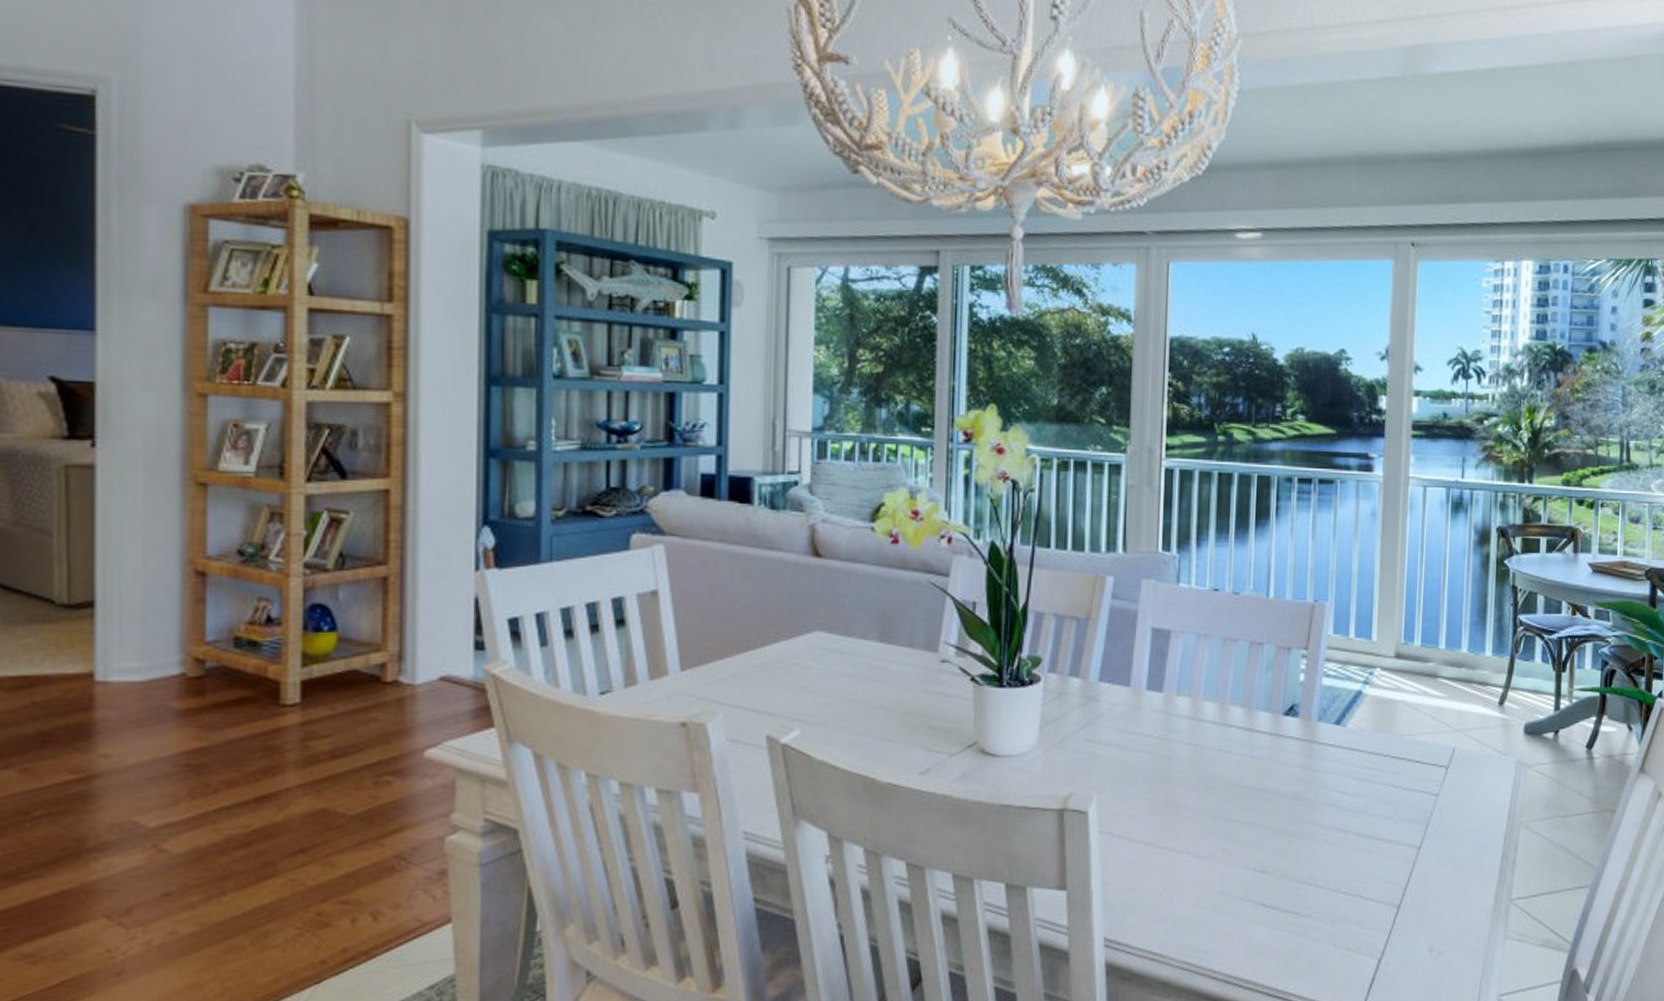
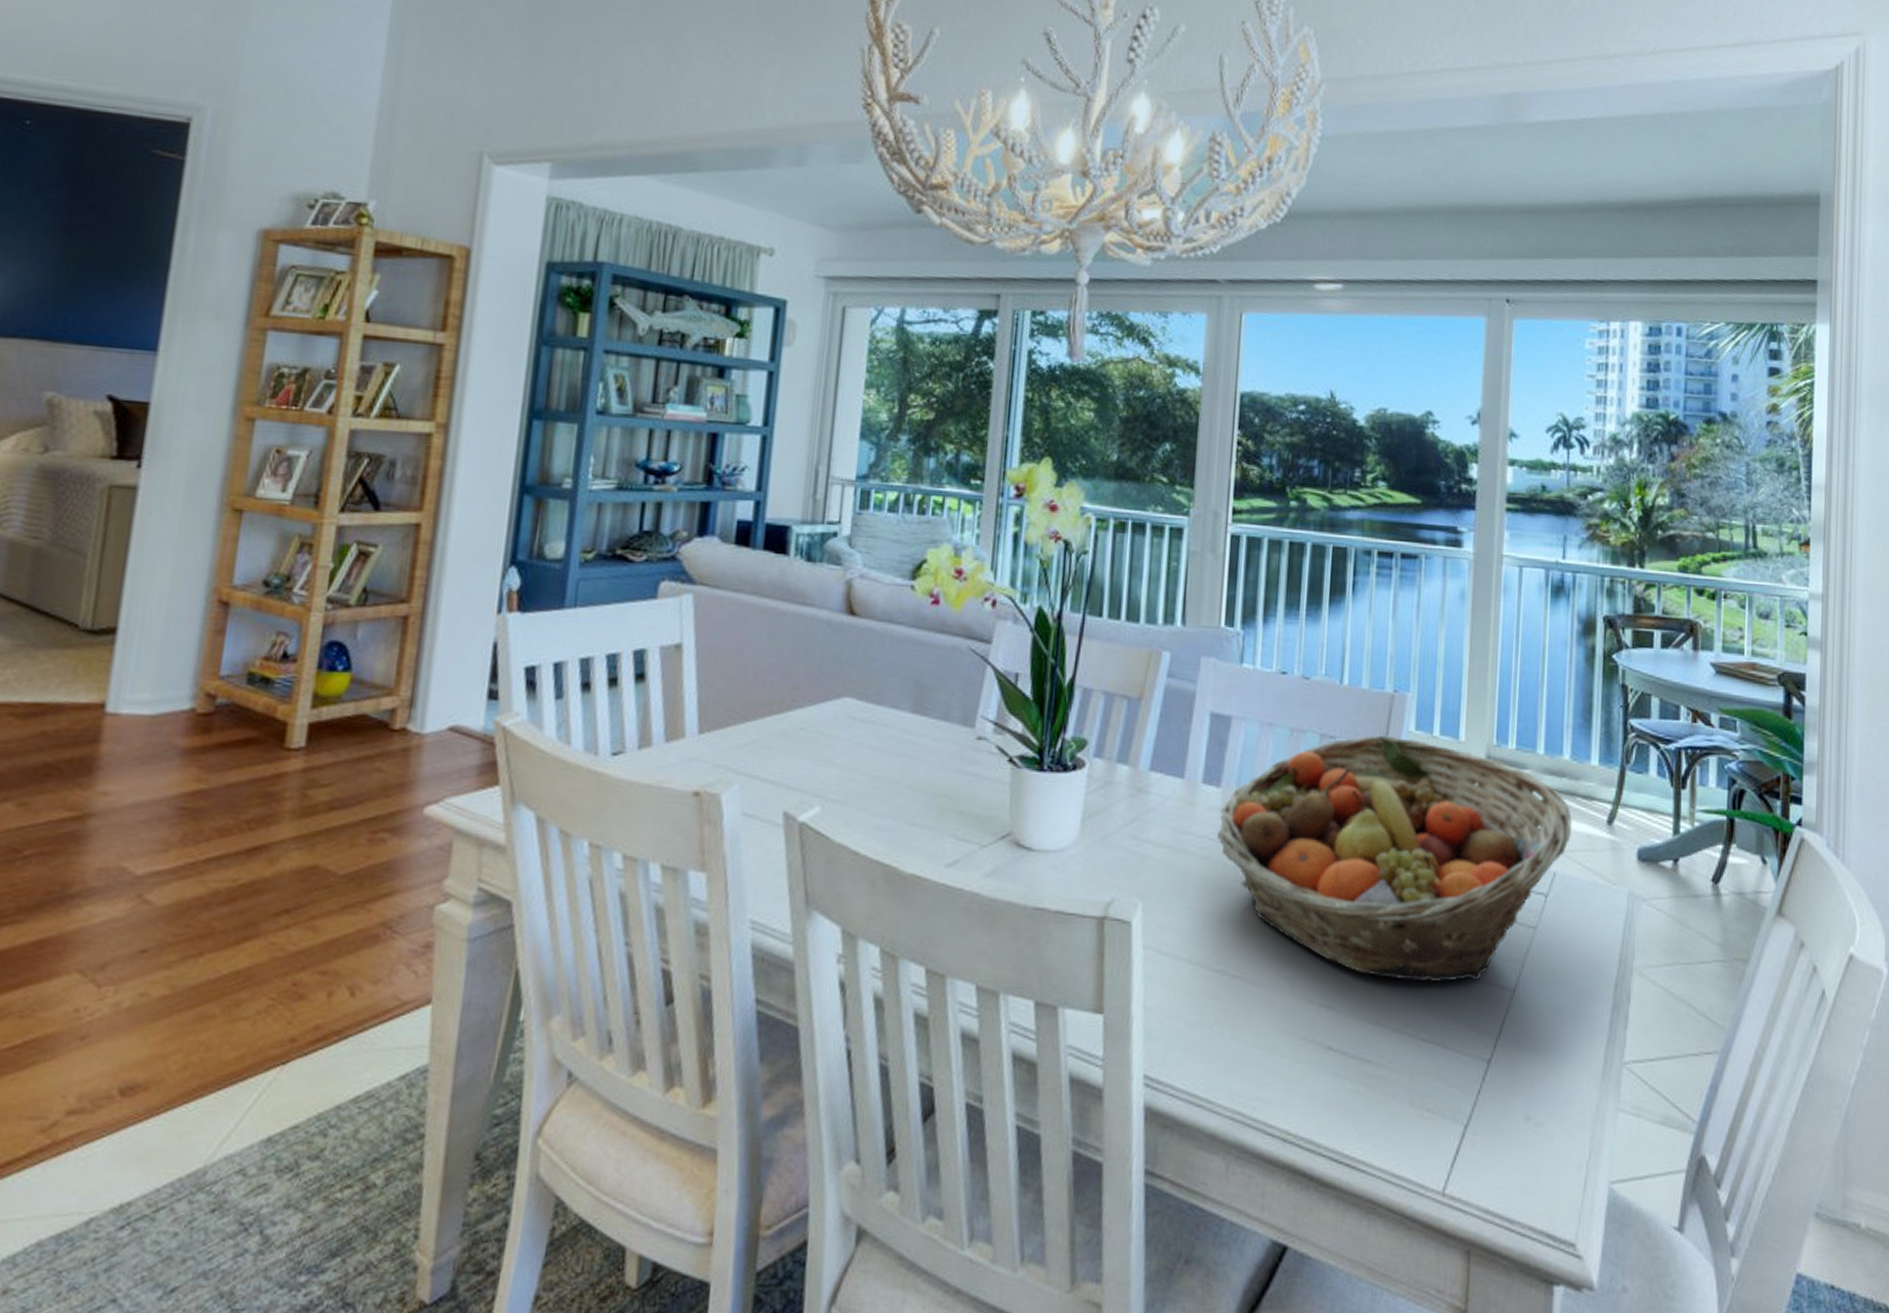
fruit basket: none [1161,640,1470,845] -> present [1217,735,1573,982]

